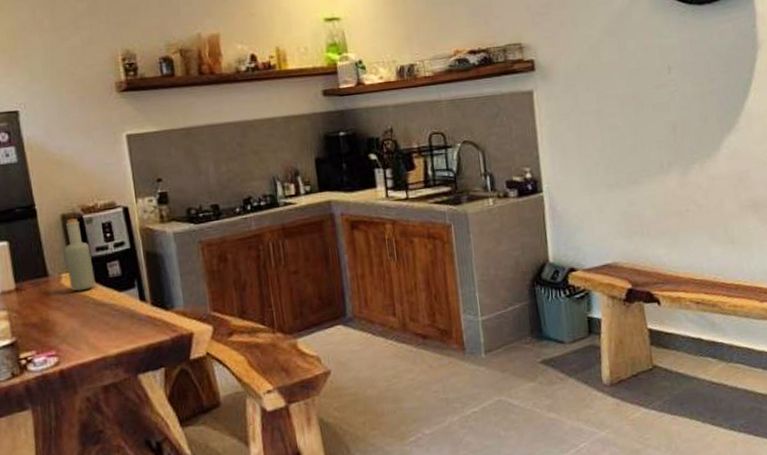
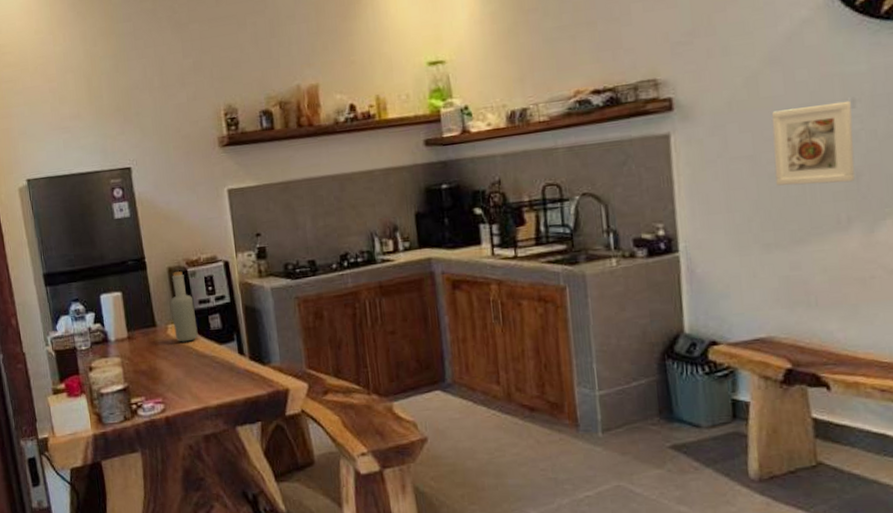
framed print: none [610,67,672,136] -> present [771,100,855,186]

